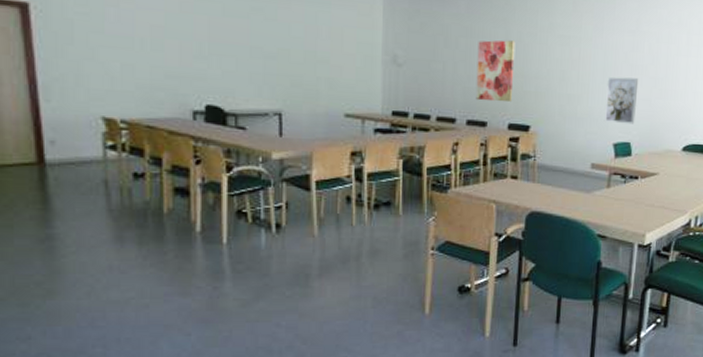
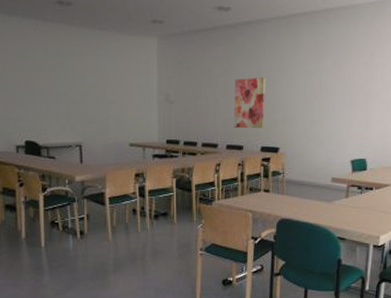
wall art: present [604,76,639,124] -> none [342,103,373,144]

